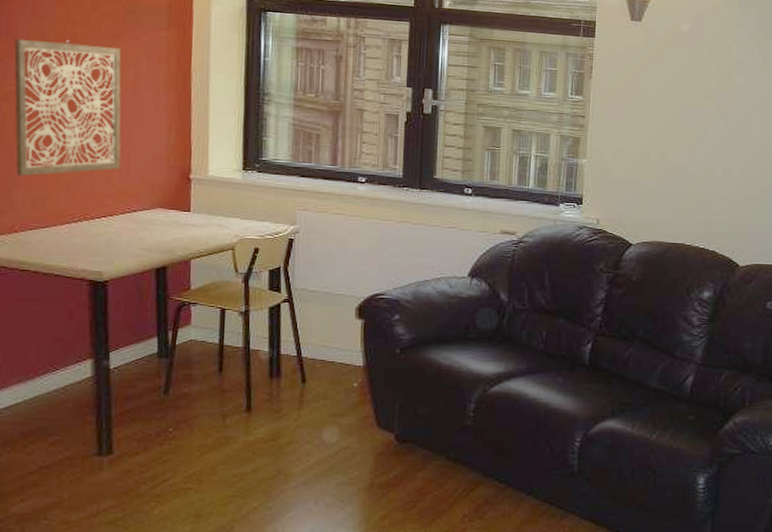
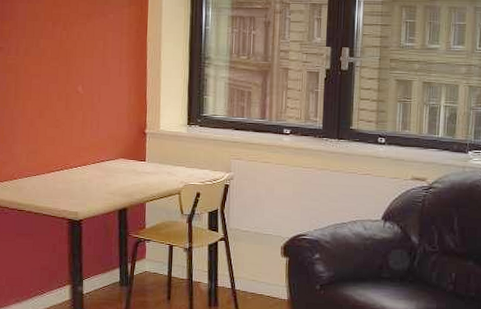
wall art: present [14,38,122,176] -> none [15,21,94,133]

